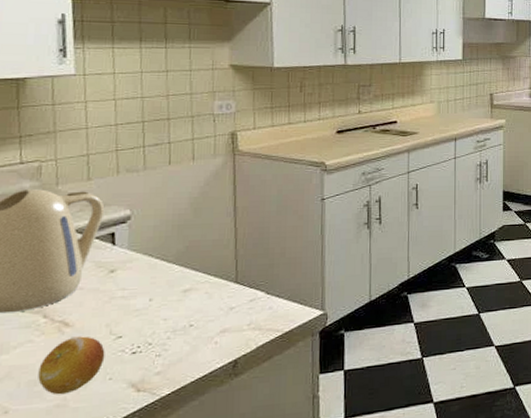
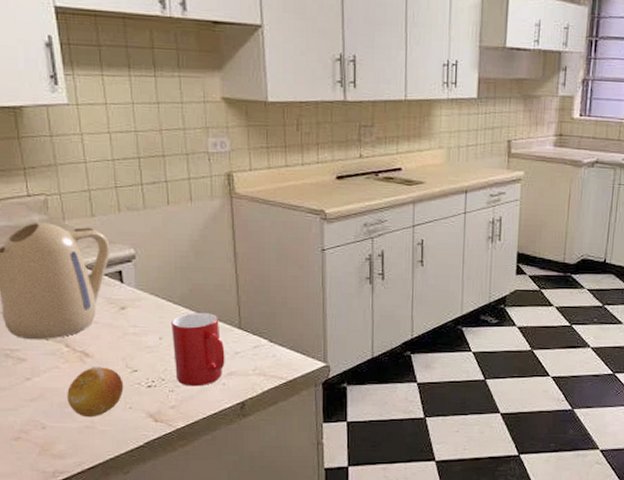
cup: none [163,269,219,349] -> present [171,313,225,387]

